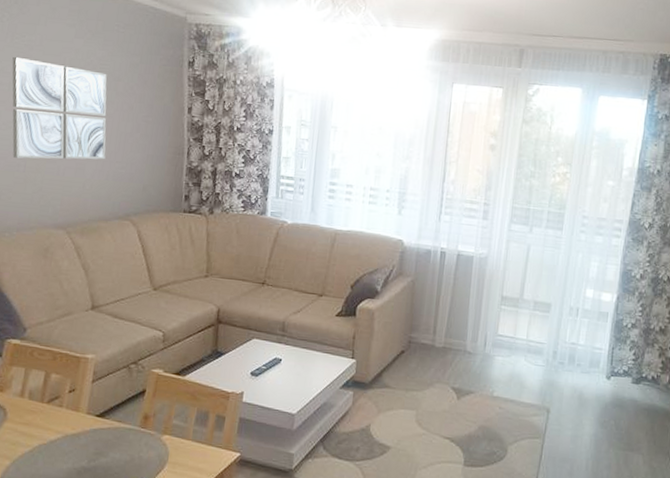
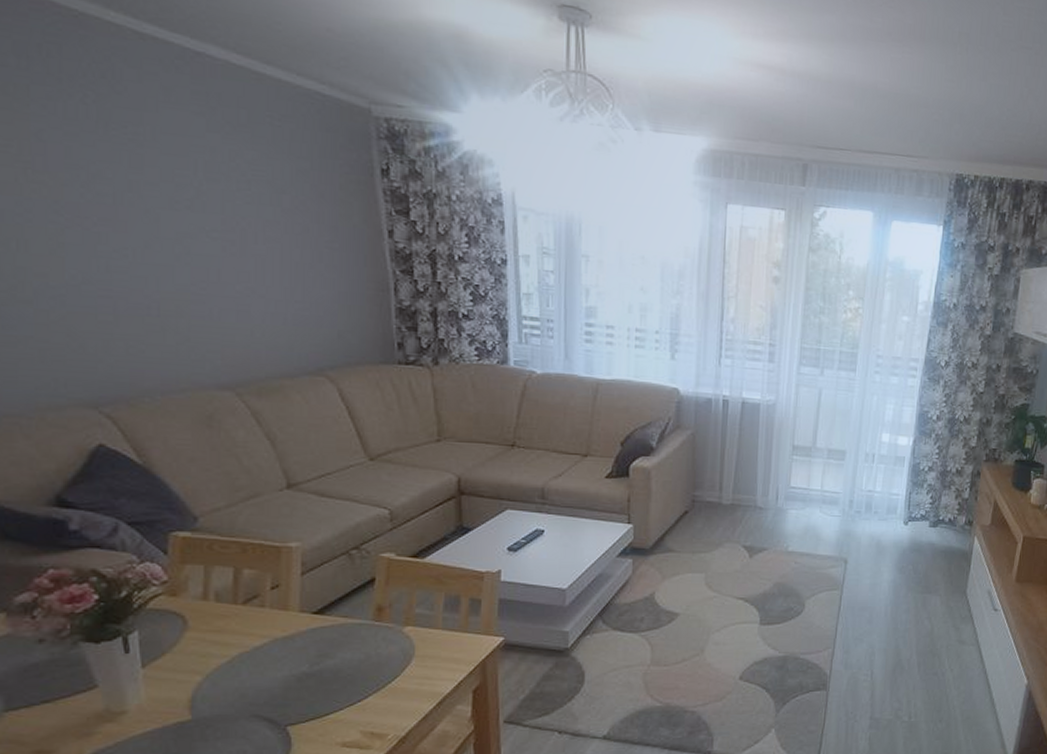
wall art: present [12,56,107,160] -> none [112,155,278,299]

